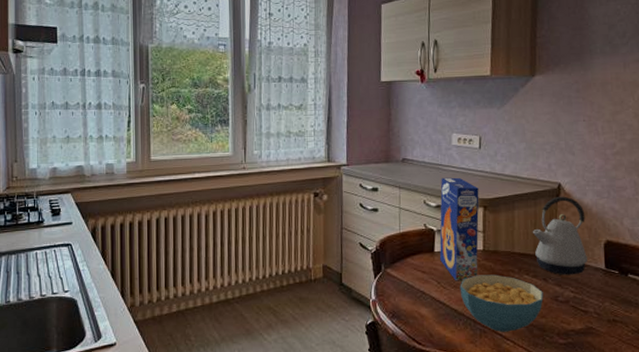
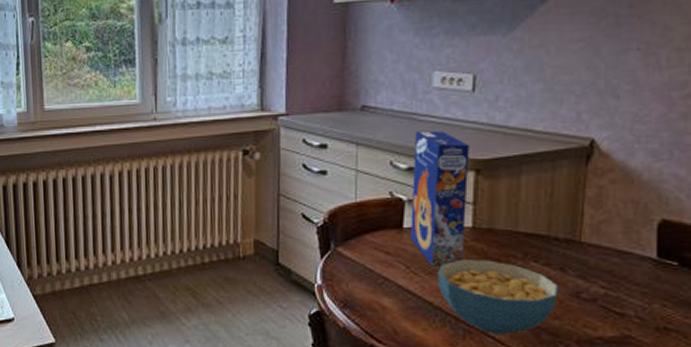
kettle: present [532,196,587,275] -> none [546,157,631,265]

